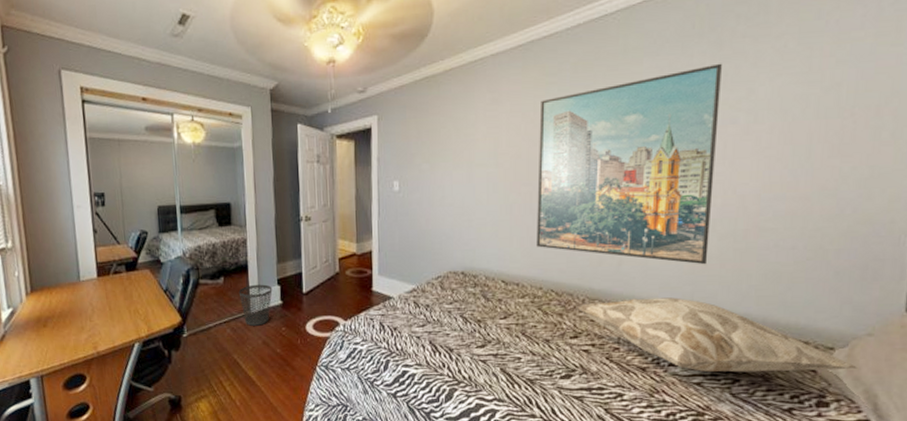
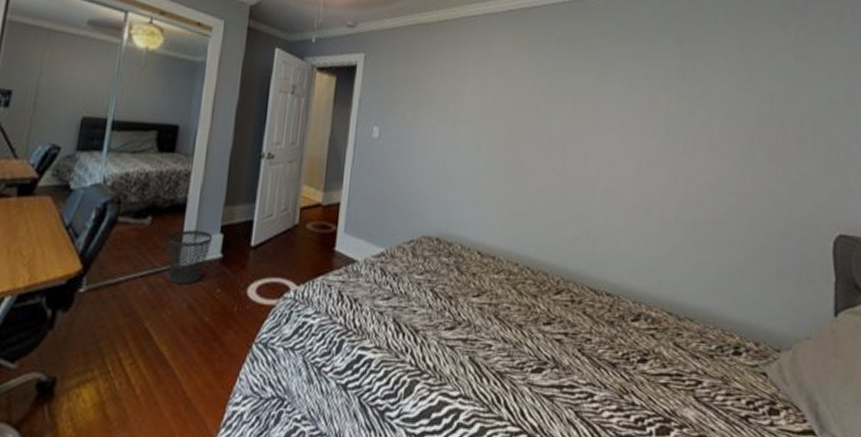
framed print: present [536,63,722,265] -> none [515,60,682,254]
decorative pillow: present [575,297,857,373] -> none [550,283,800,375]

